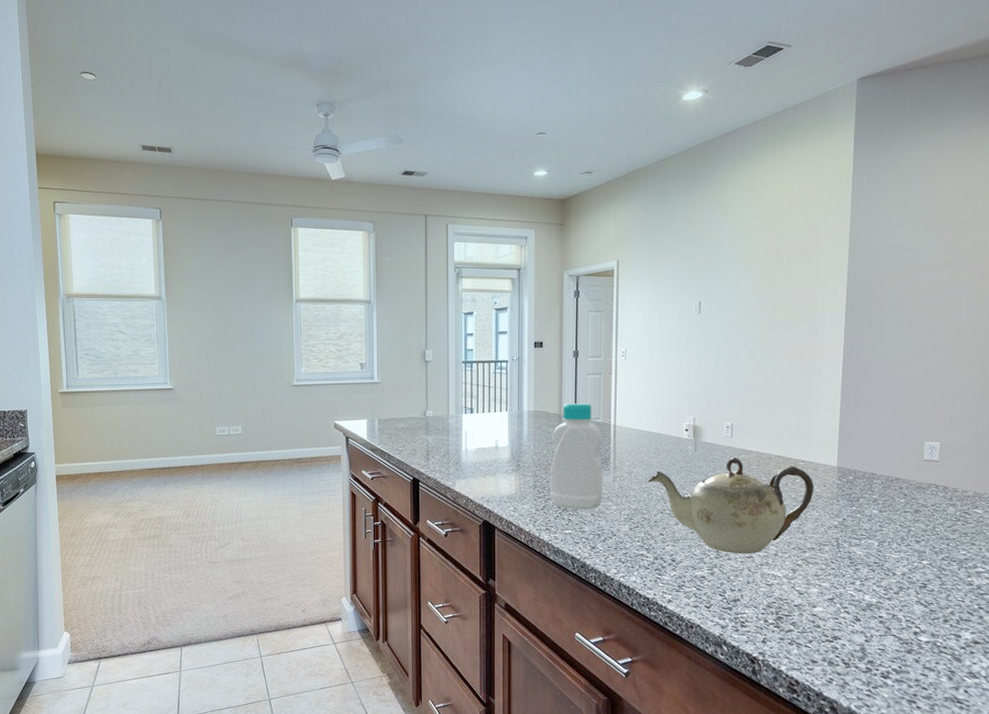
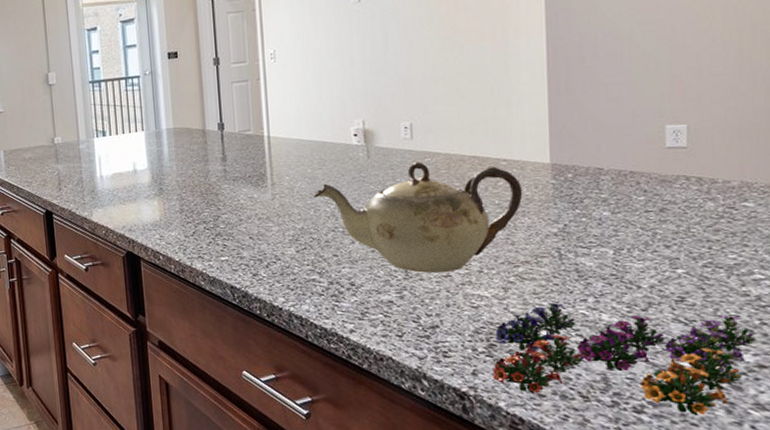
bottle: present [550,403,604,510] -> none [197,114,262,234]
flower: none [778,583,975,681] -> present [493,302,758,415]

